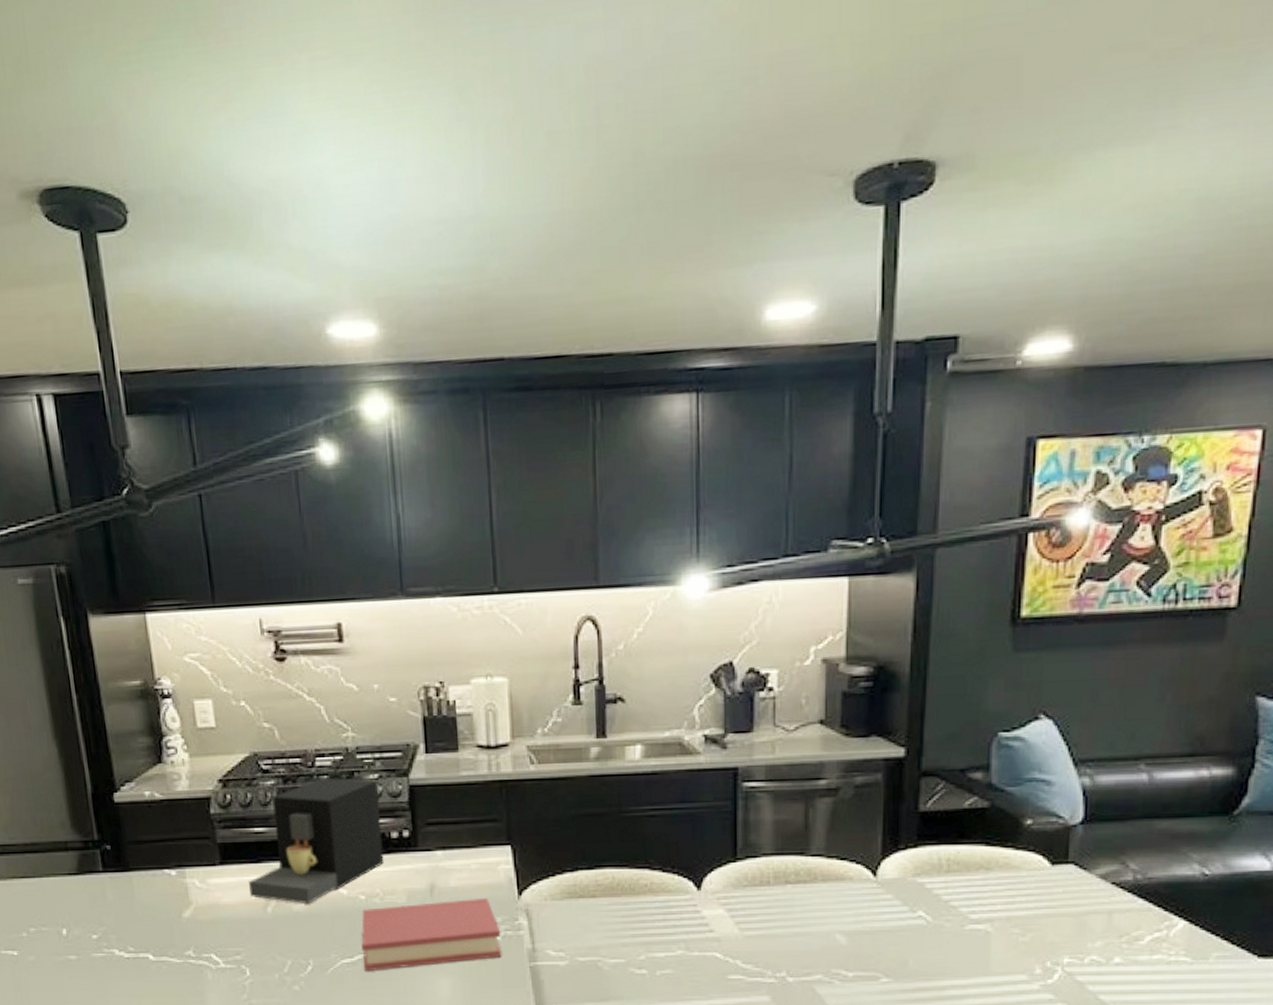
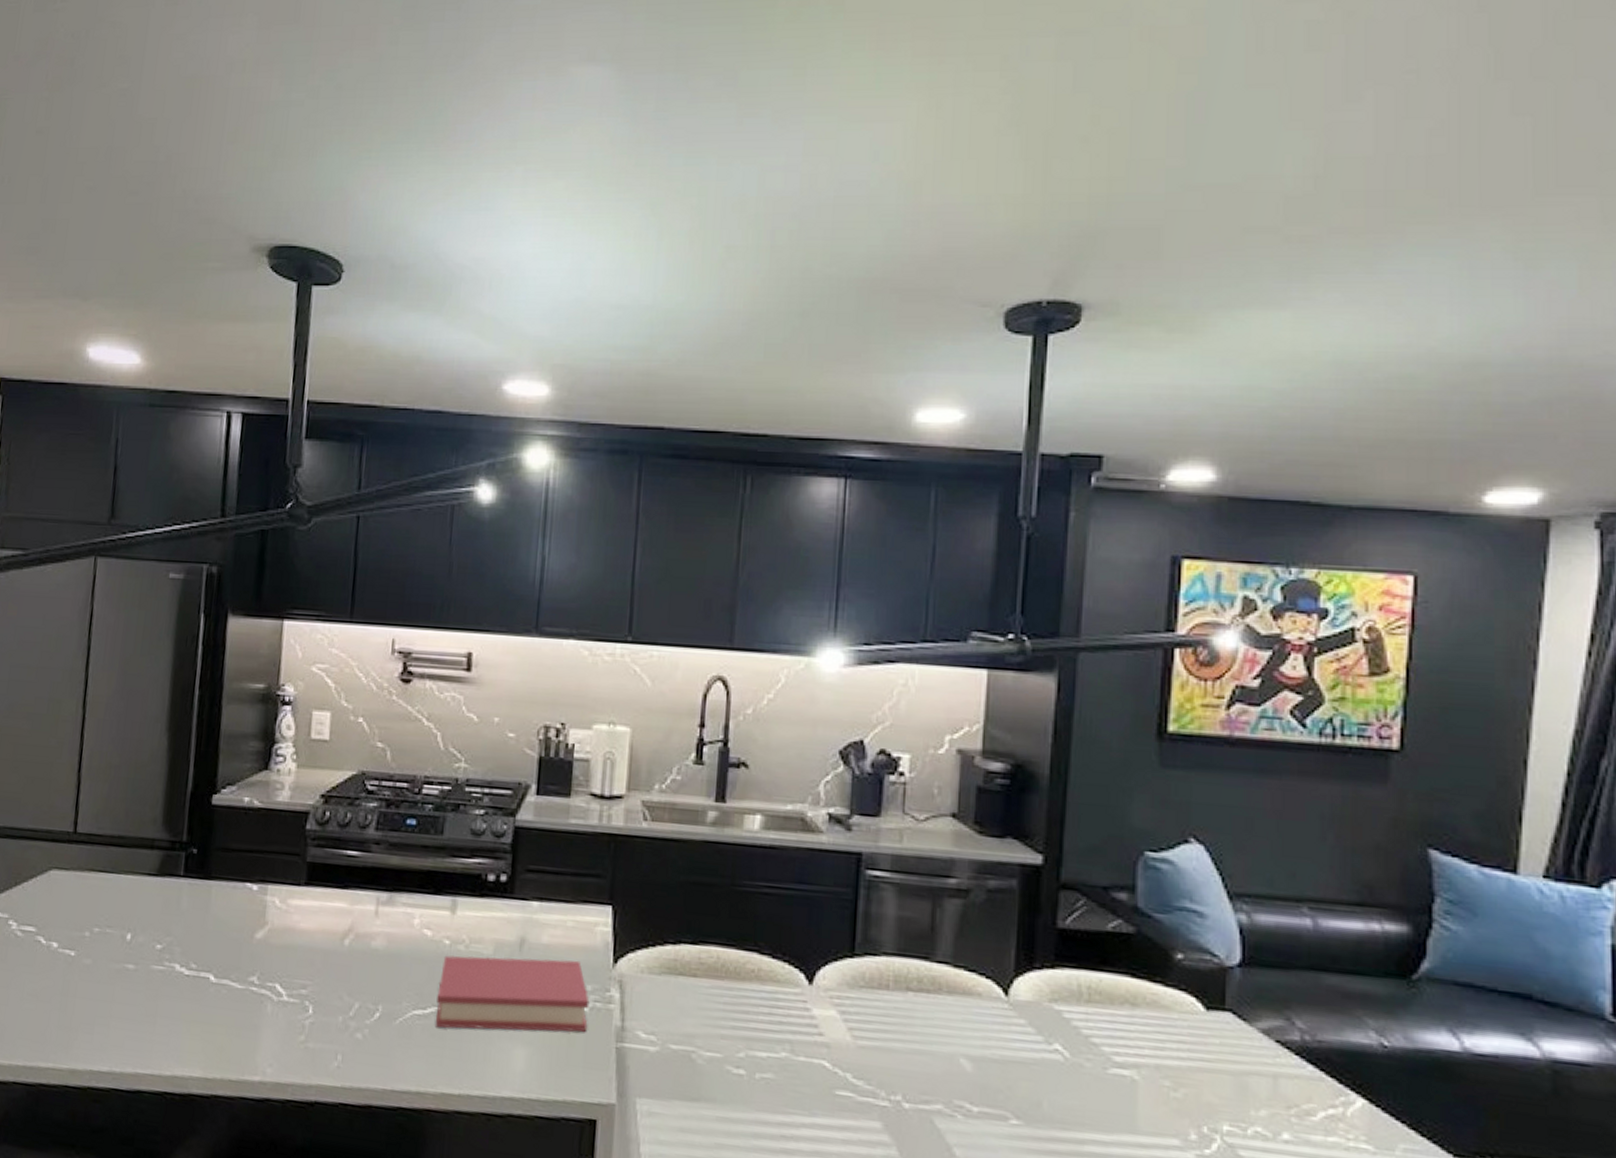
coffee maker: present [249,777,384,904] -> none [329,806,483,942]

